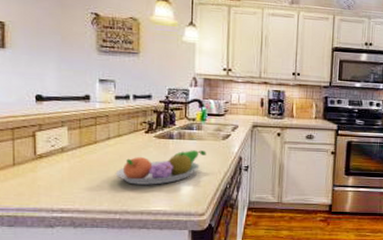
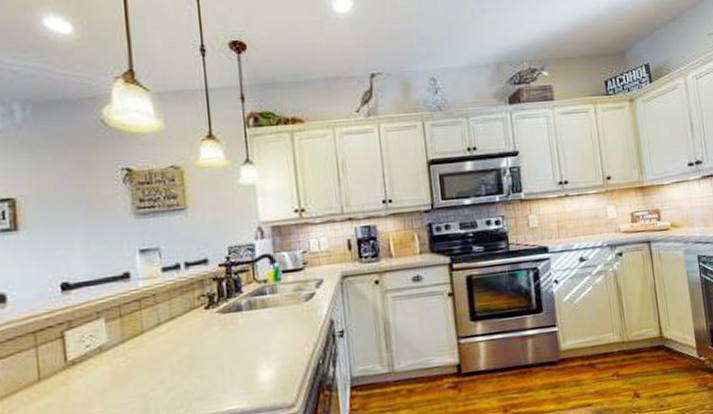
fruit bowl: present [115,150,207,185] -> none [171,319,287,381]

